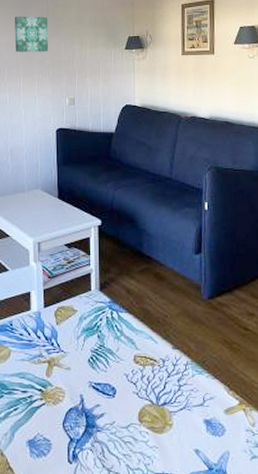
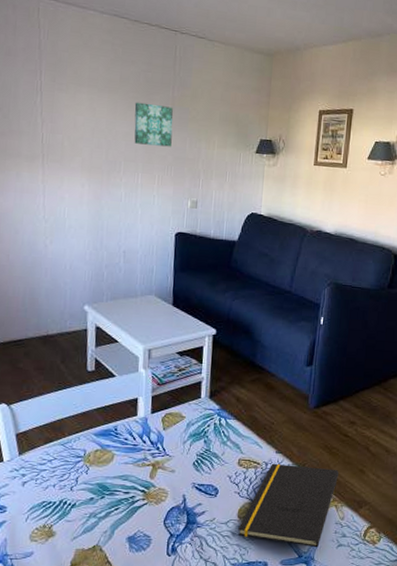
notepad: none [140,360,243,459] -> present [238,463,339,548]

